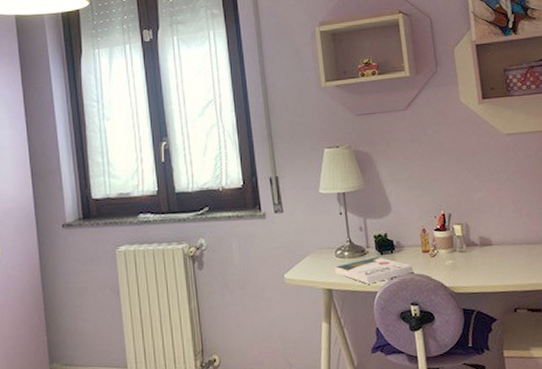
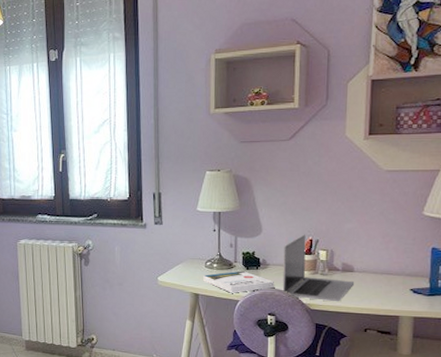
laptop: none [416,208,496,282] -> present [282,234,355,302]

